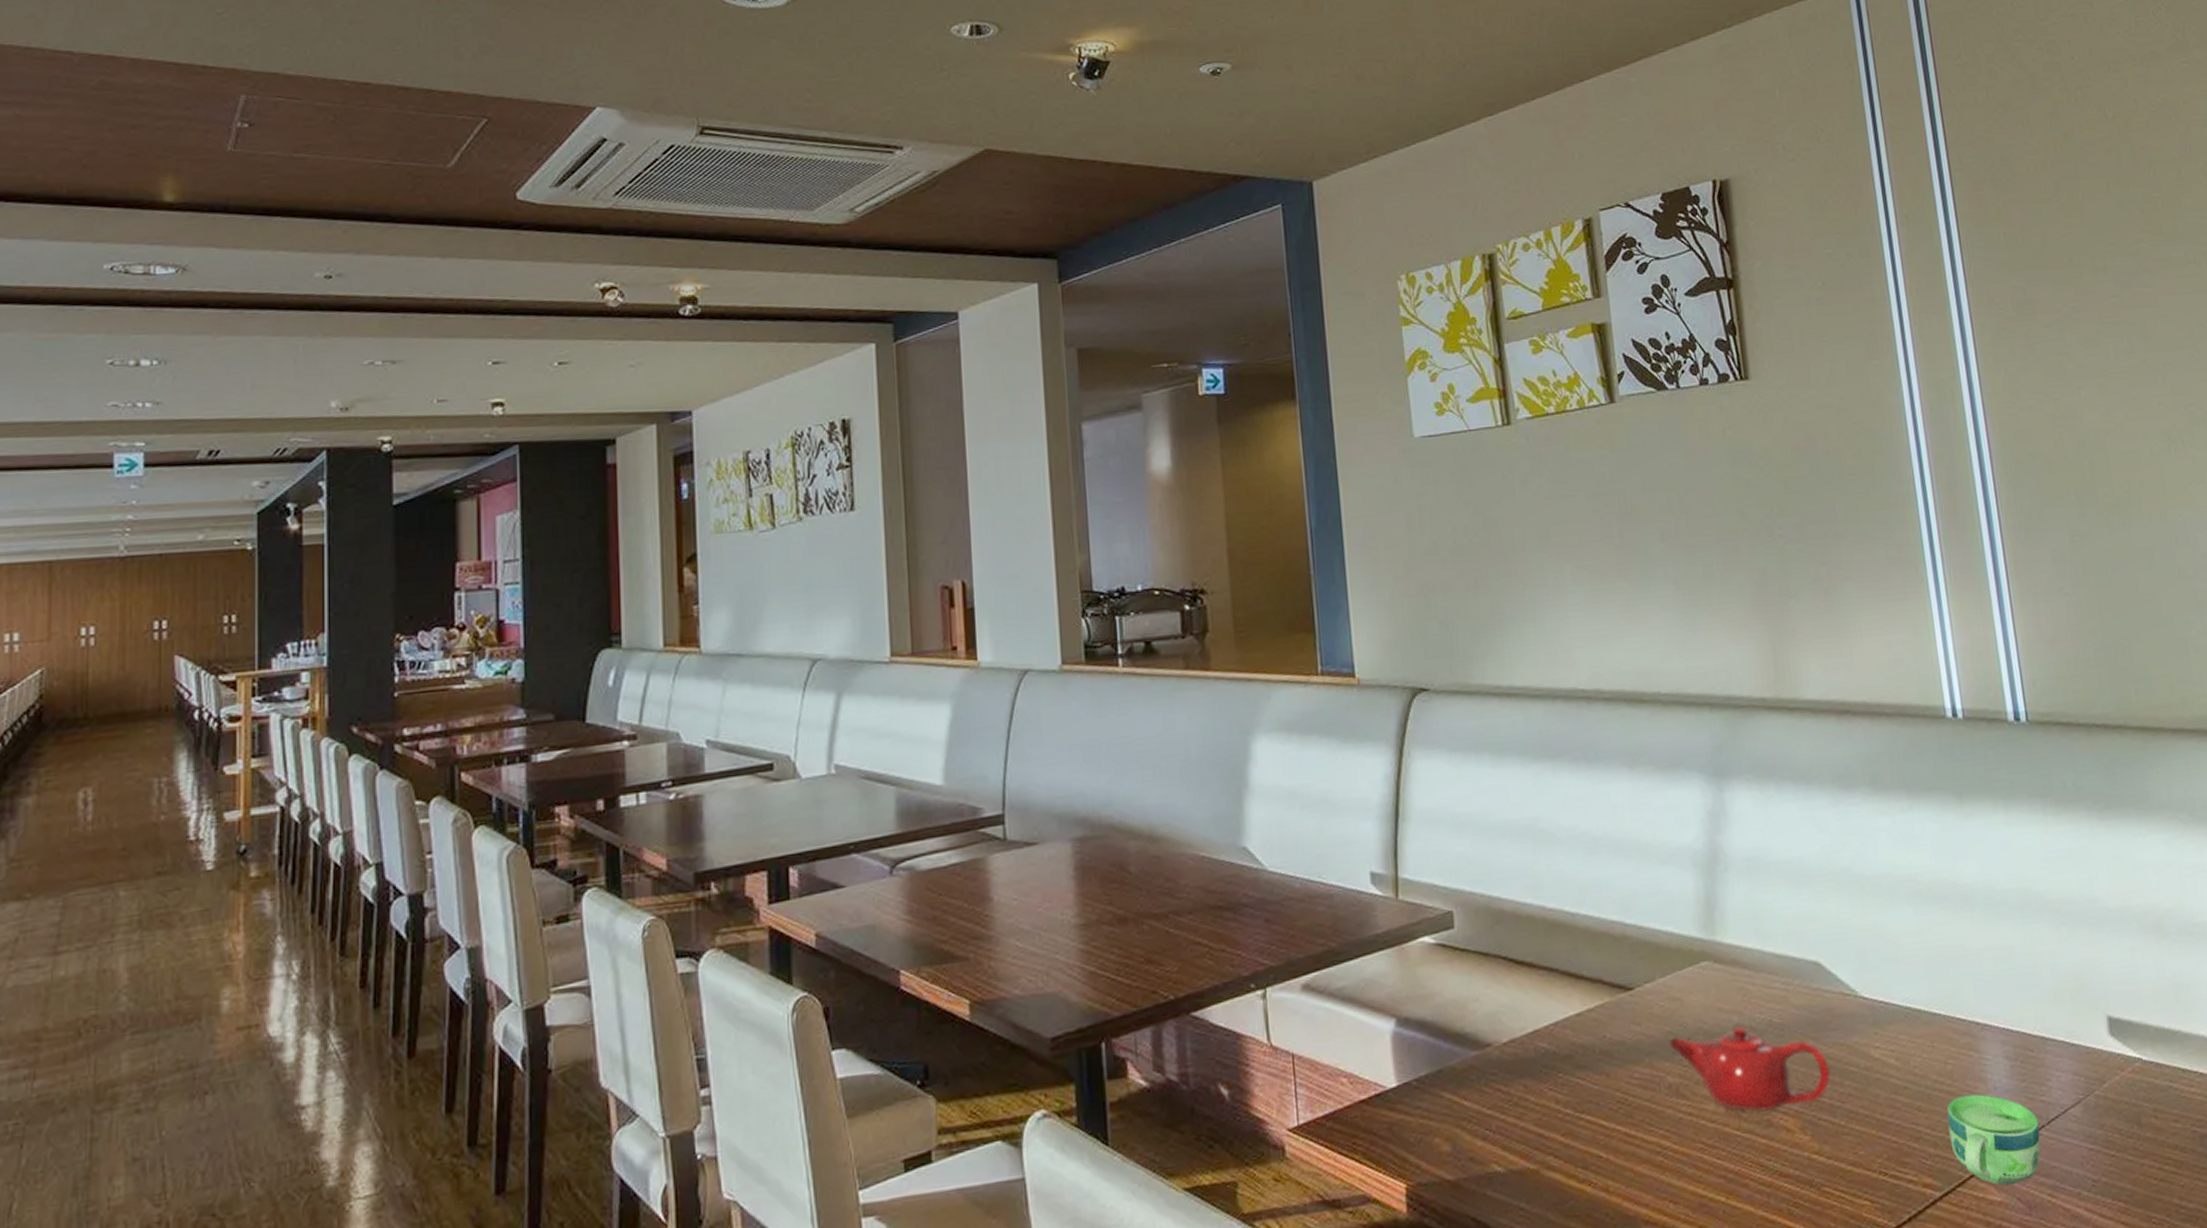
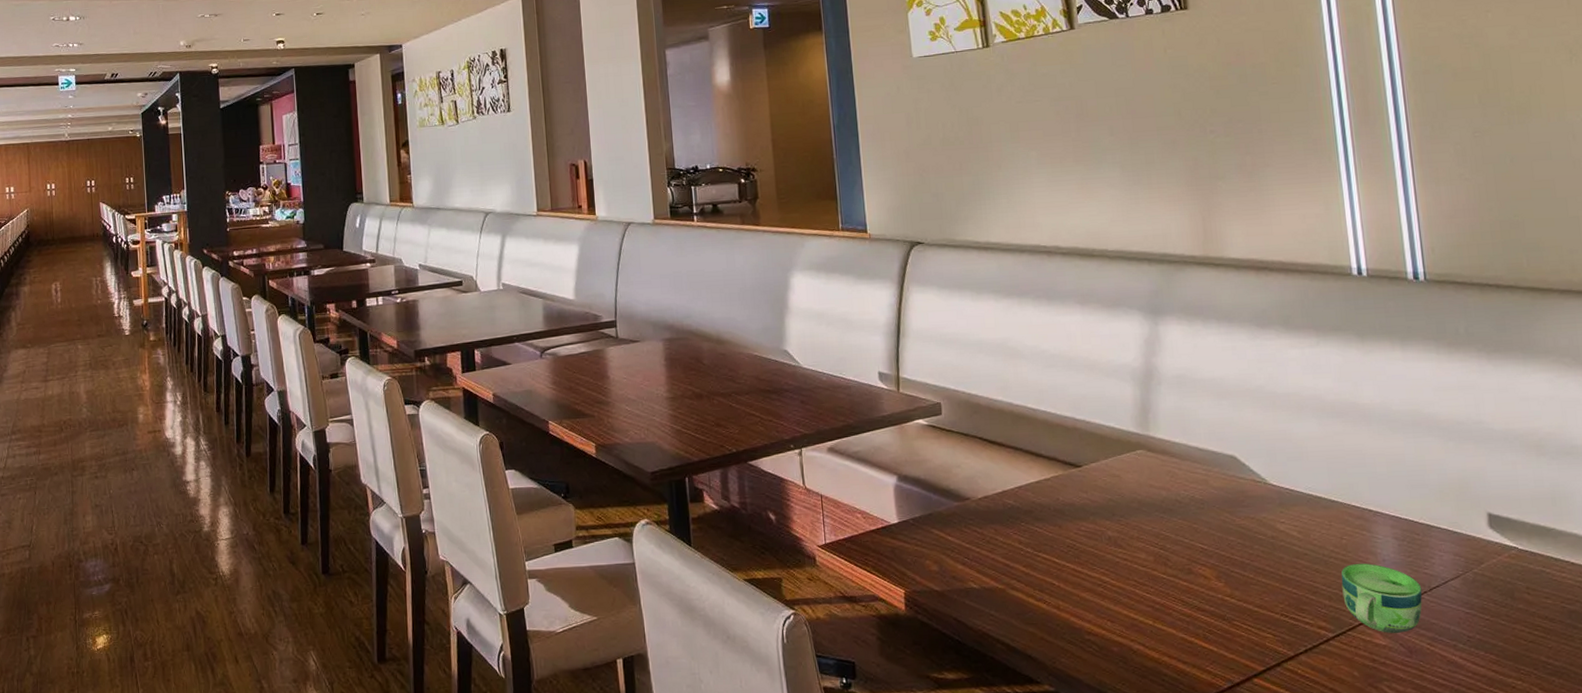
teapot: present [1667,1025,1831,1112] -> none [1108,498,1242,562]

